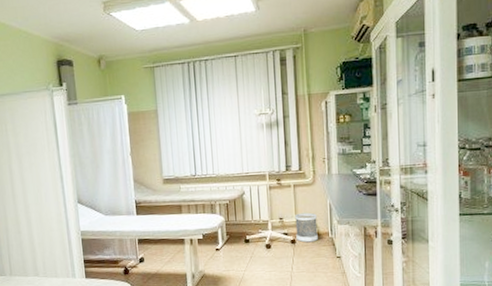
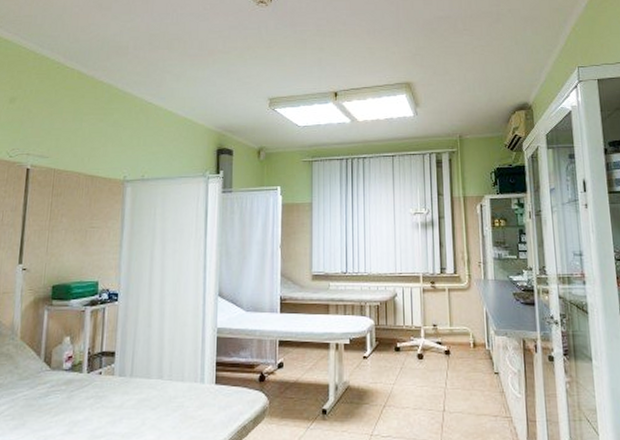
wastebasket: present [295,212,318,243] -> none [449,320,474,354]

